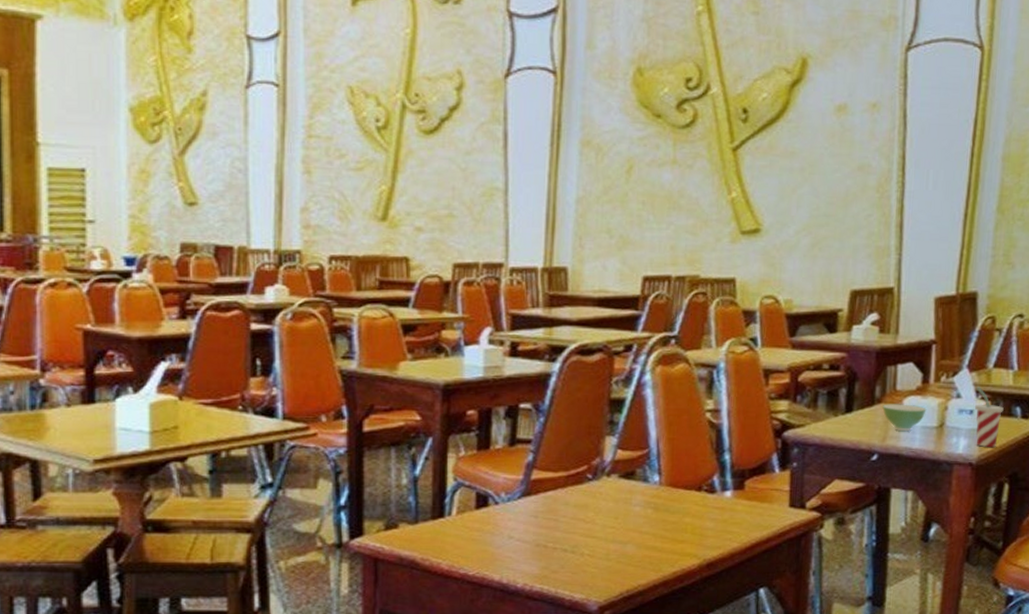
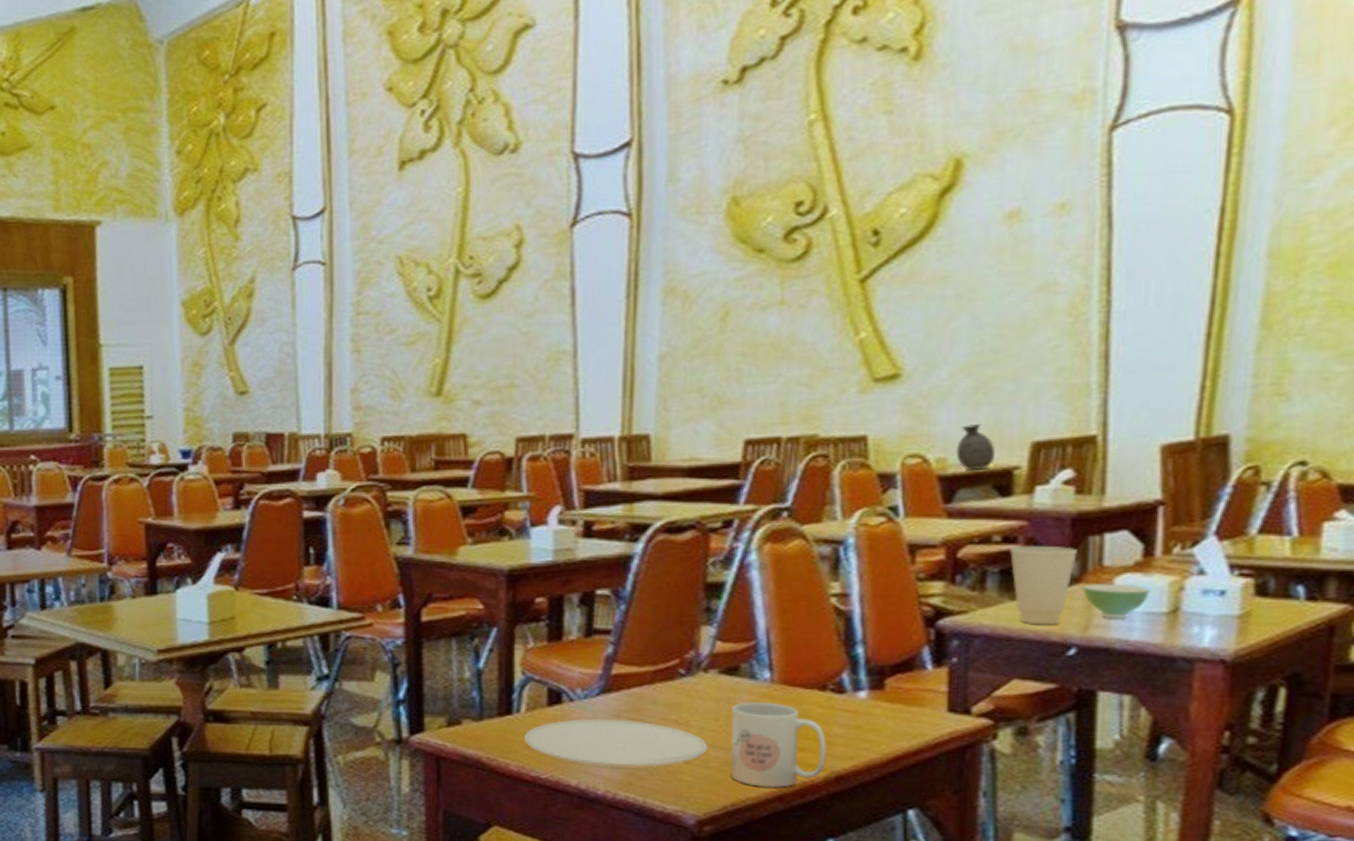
plate: none [454,519,609,564] -> present [523,718,708,769]
mug: none [626,502,701,575] -> present [730,702,827,788]
vase: none [799,274,826,312] -> present [956,424,996,471]
cup: none [834,372,880,436] -> present [1010,545,1078,625]
beverage cup: present [975,387,1004,447] -> none [1229,559,1276,639]

